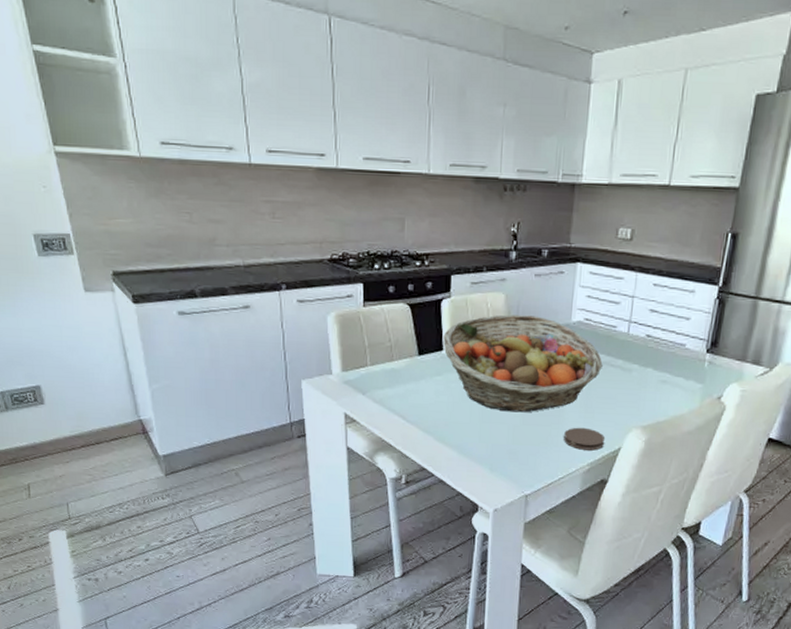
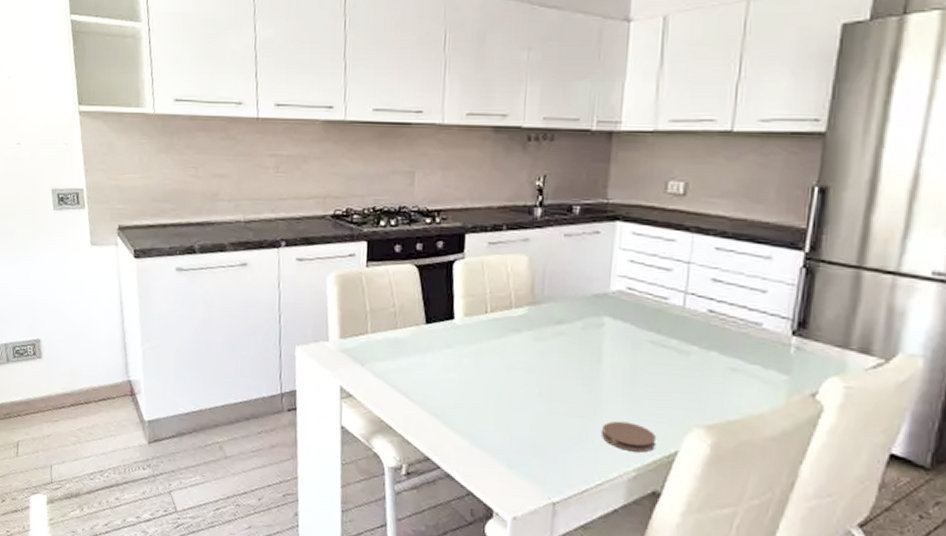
fruit basket: present [443,314,603,413] -> none [454,280,651,399]

